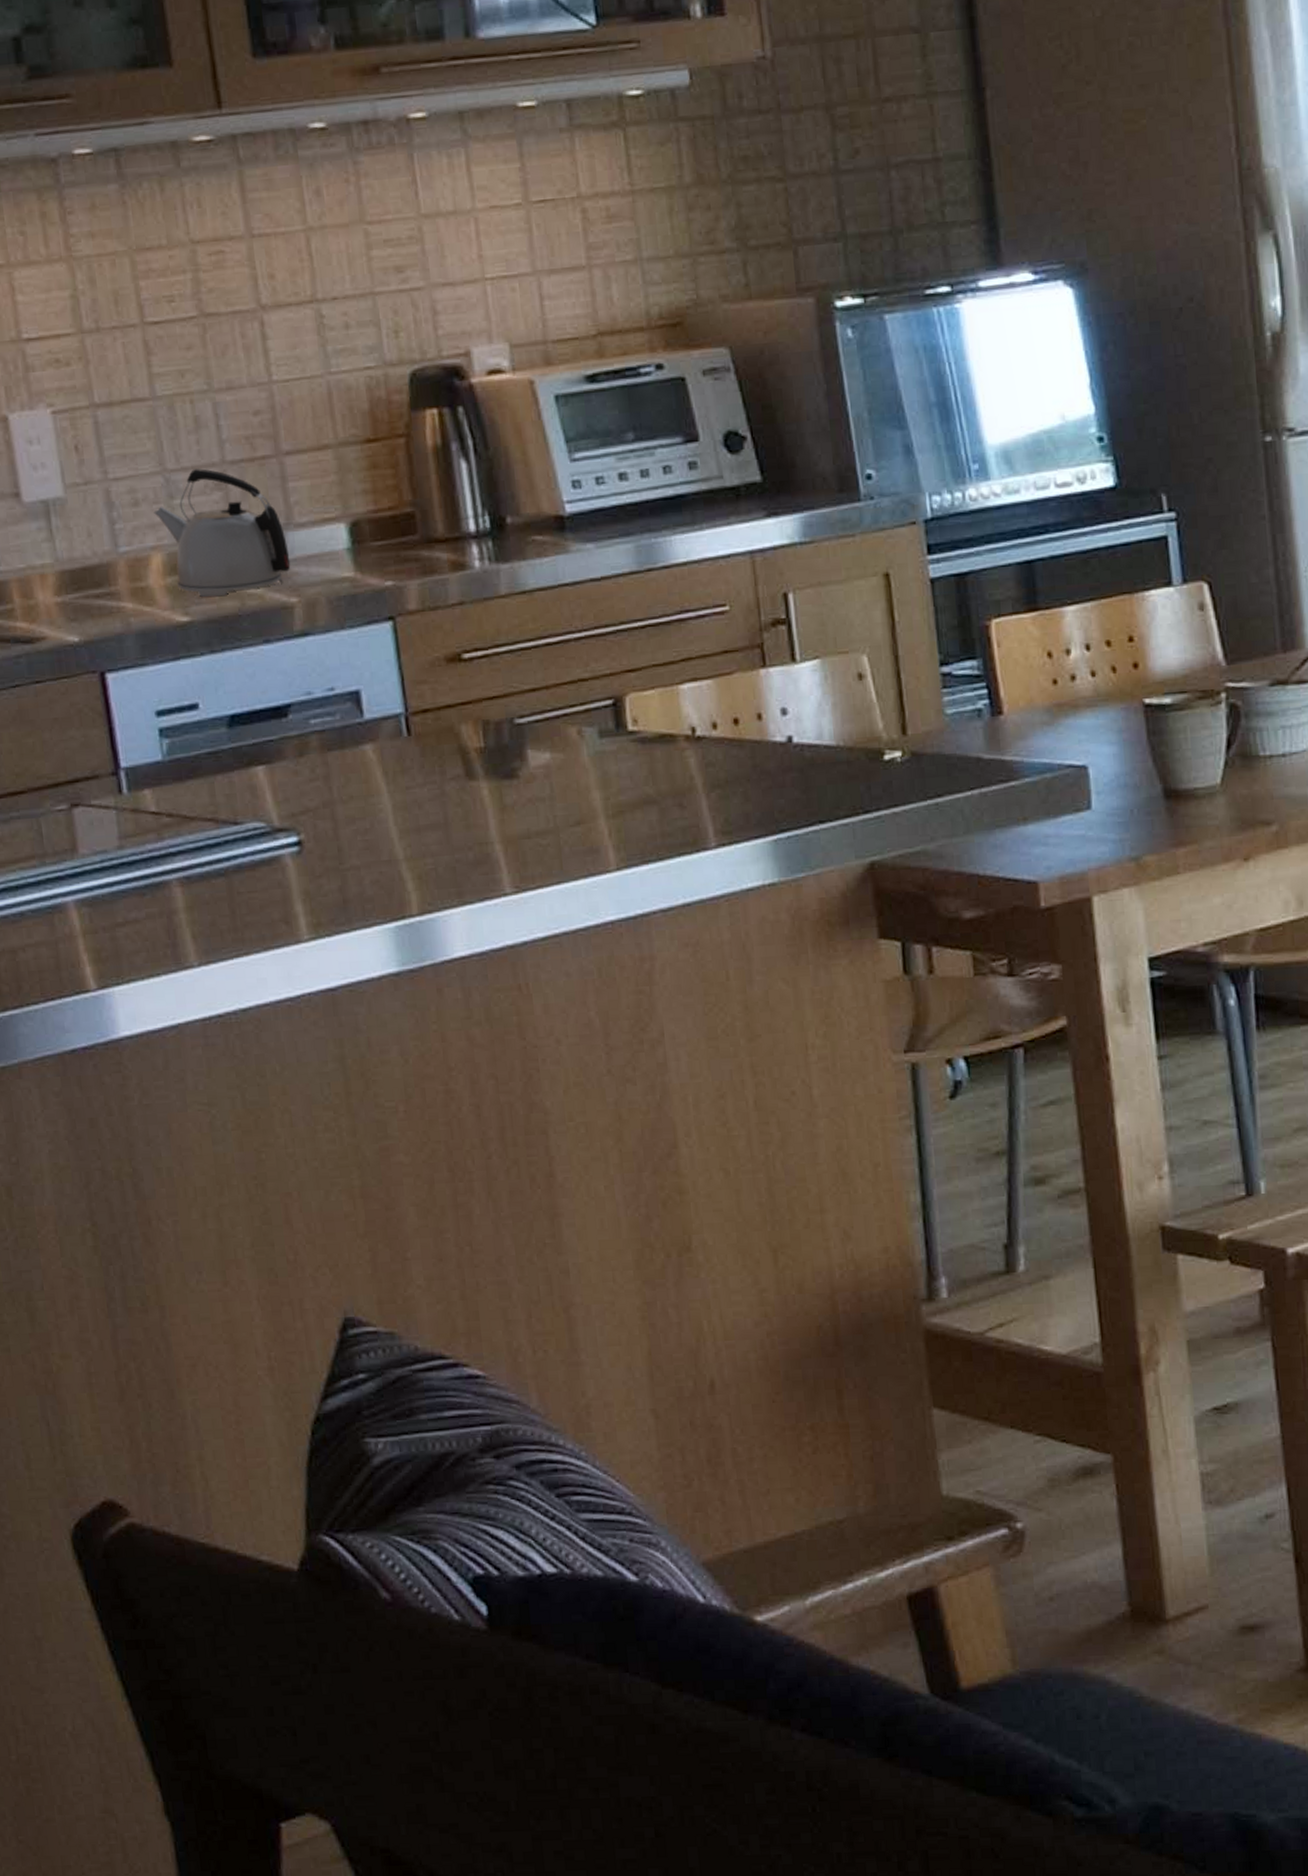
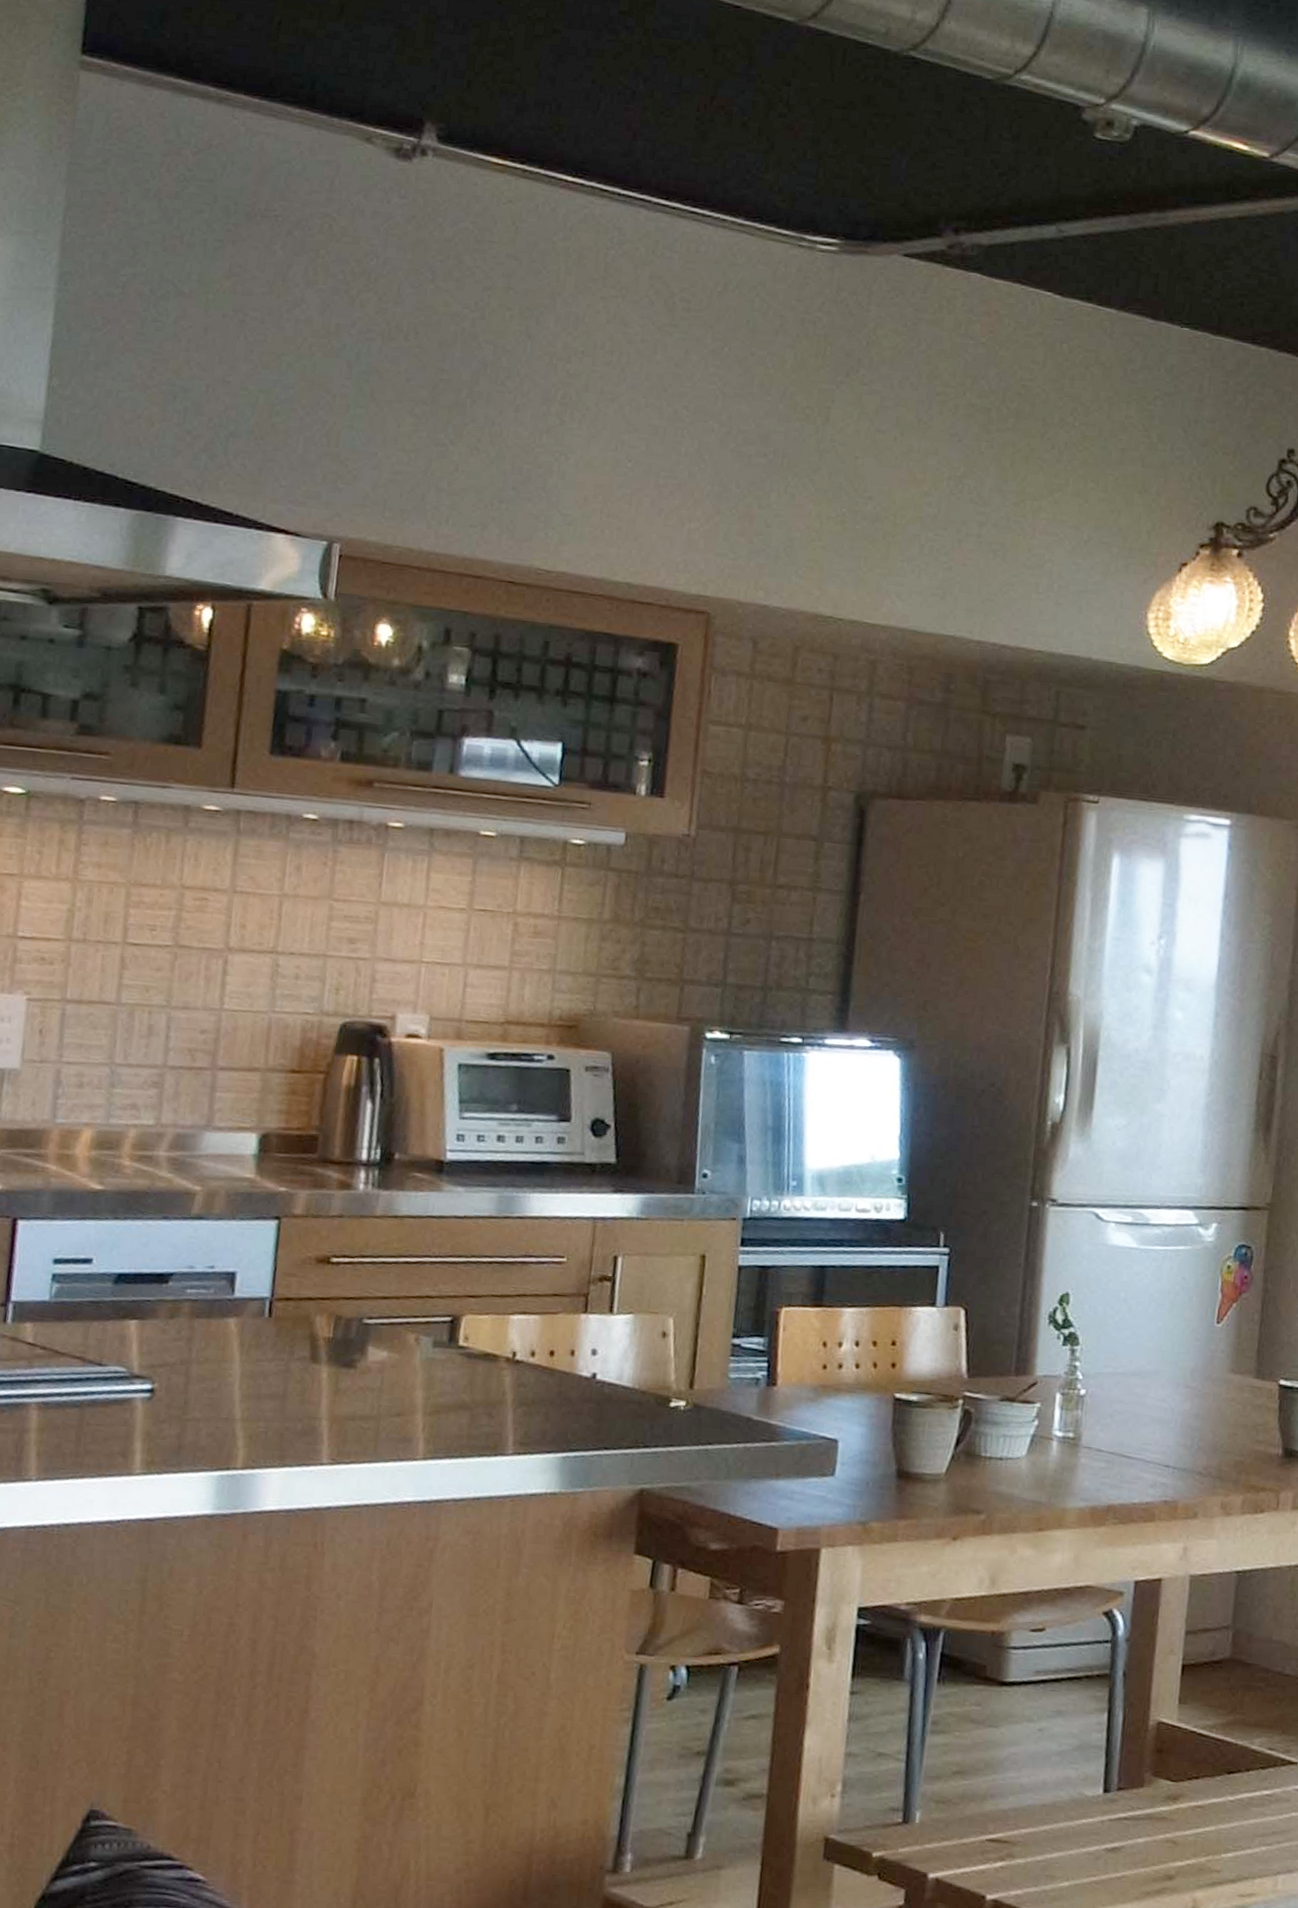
kettle: present [154,468,291,598] -> none [94,1067,203,1175]

